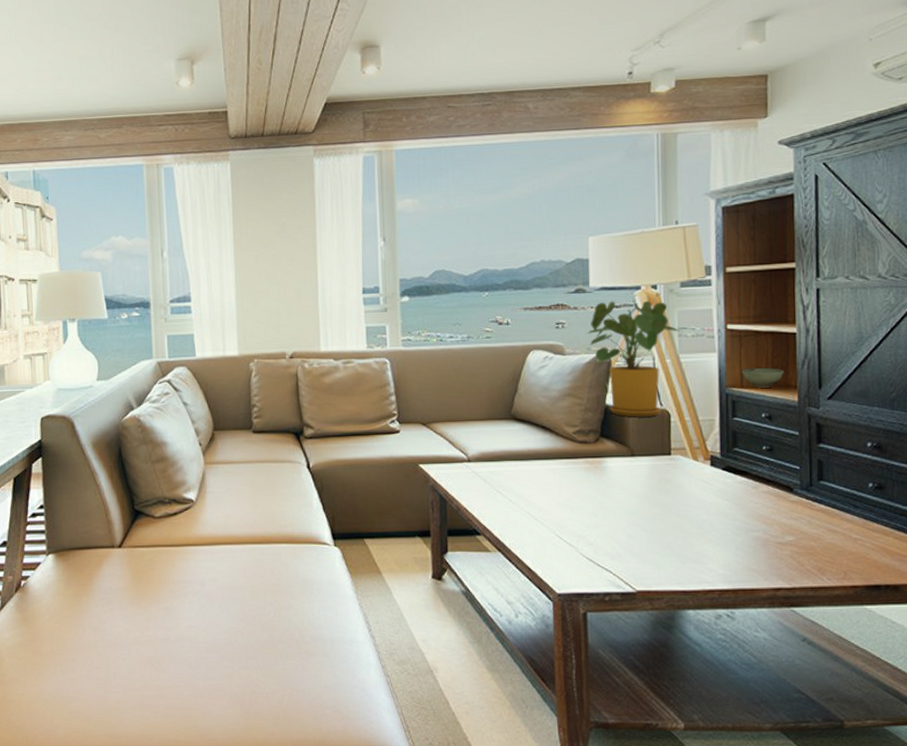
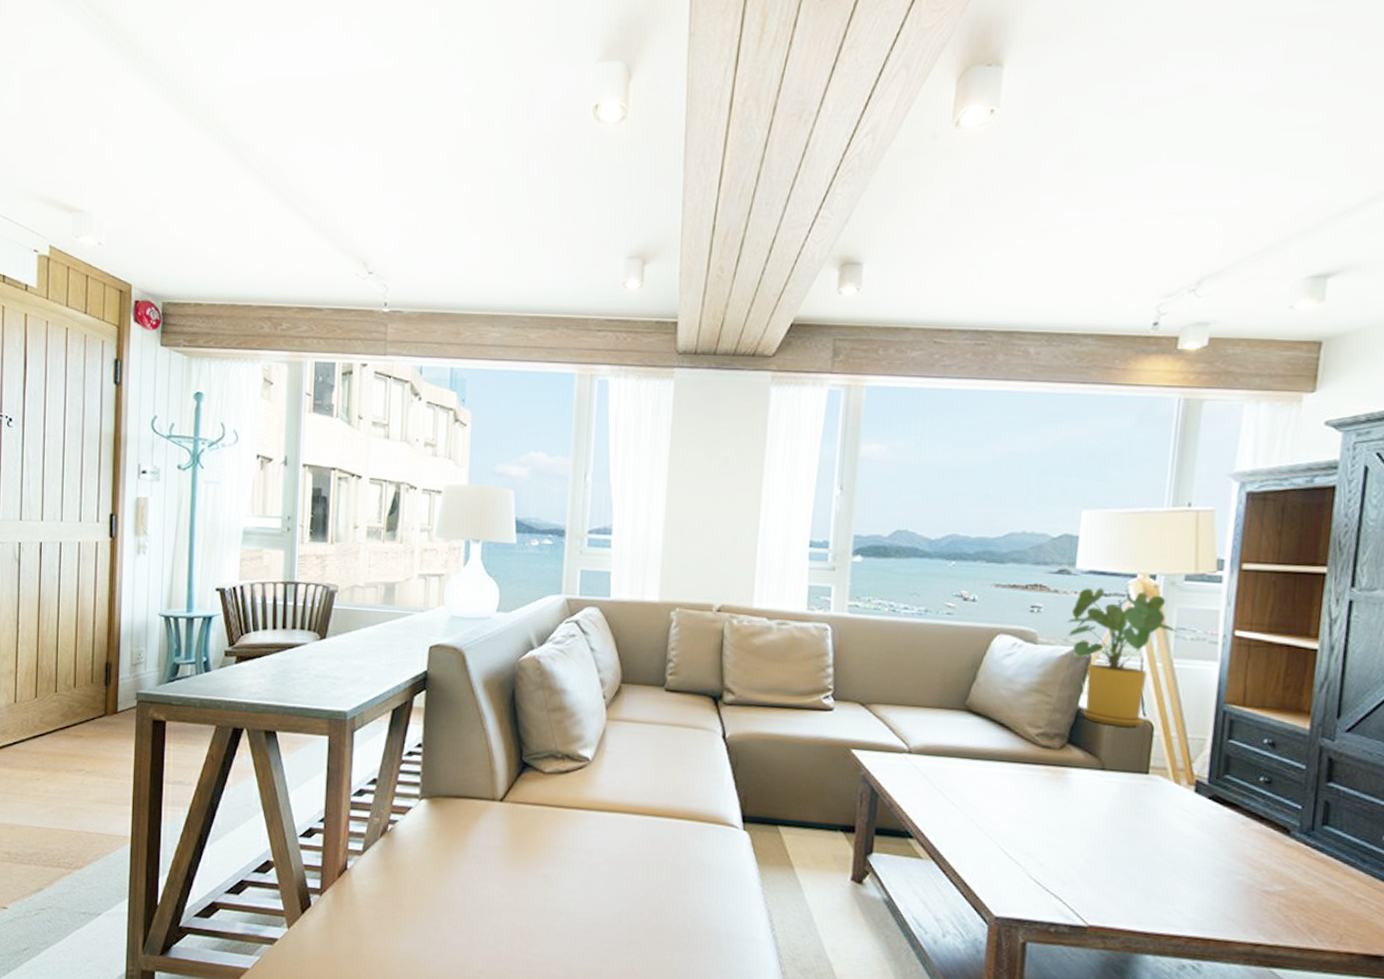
bowl: present [741,367,784,389] -> none [1245,684,1297,711]

